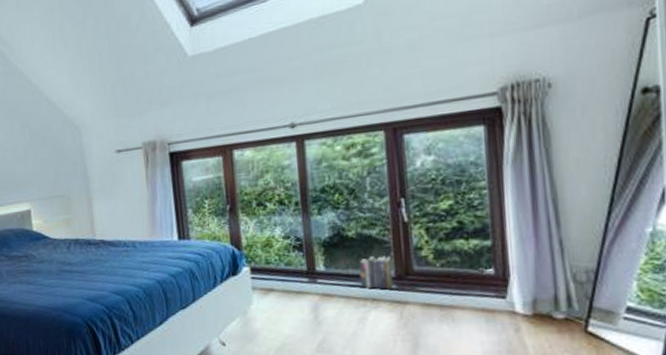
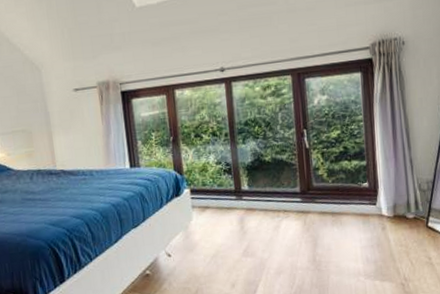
books: present [359,256,394,290] -> none [273,175,299,203]

